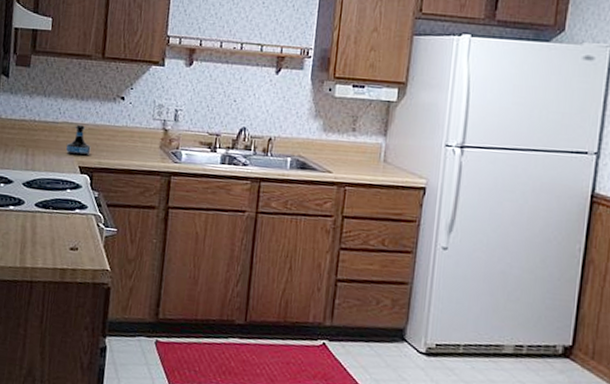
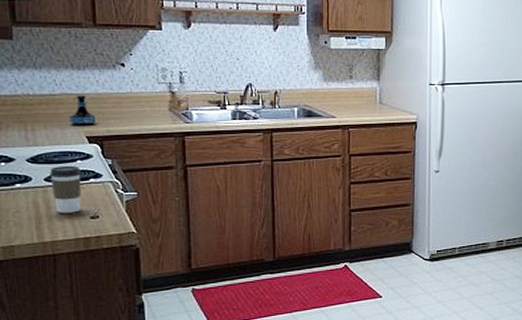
coffee cup: none [40,193,69,242] -> present [50,165,82,213]

